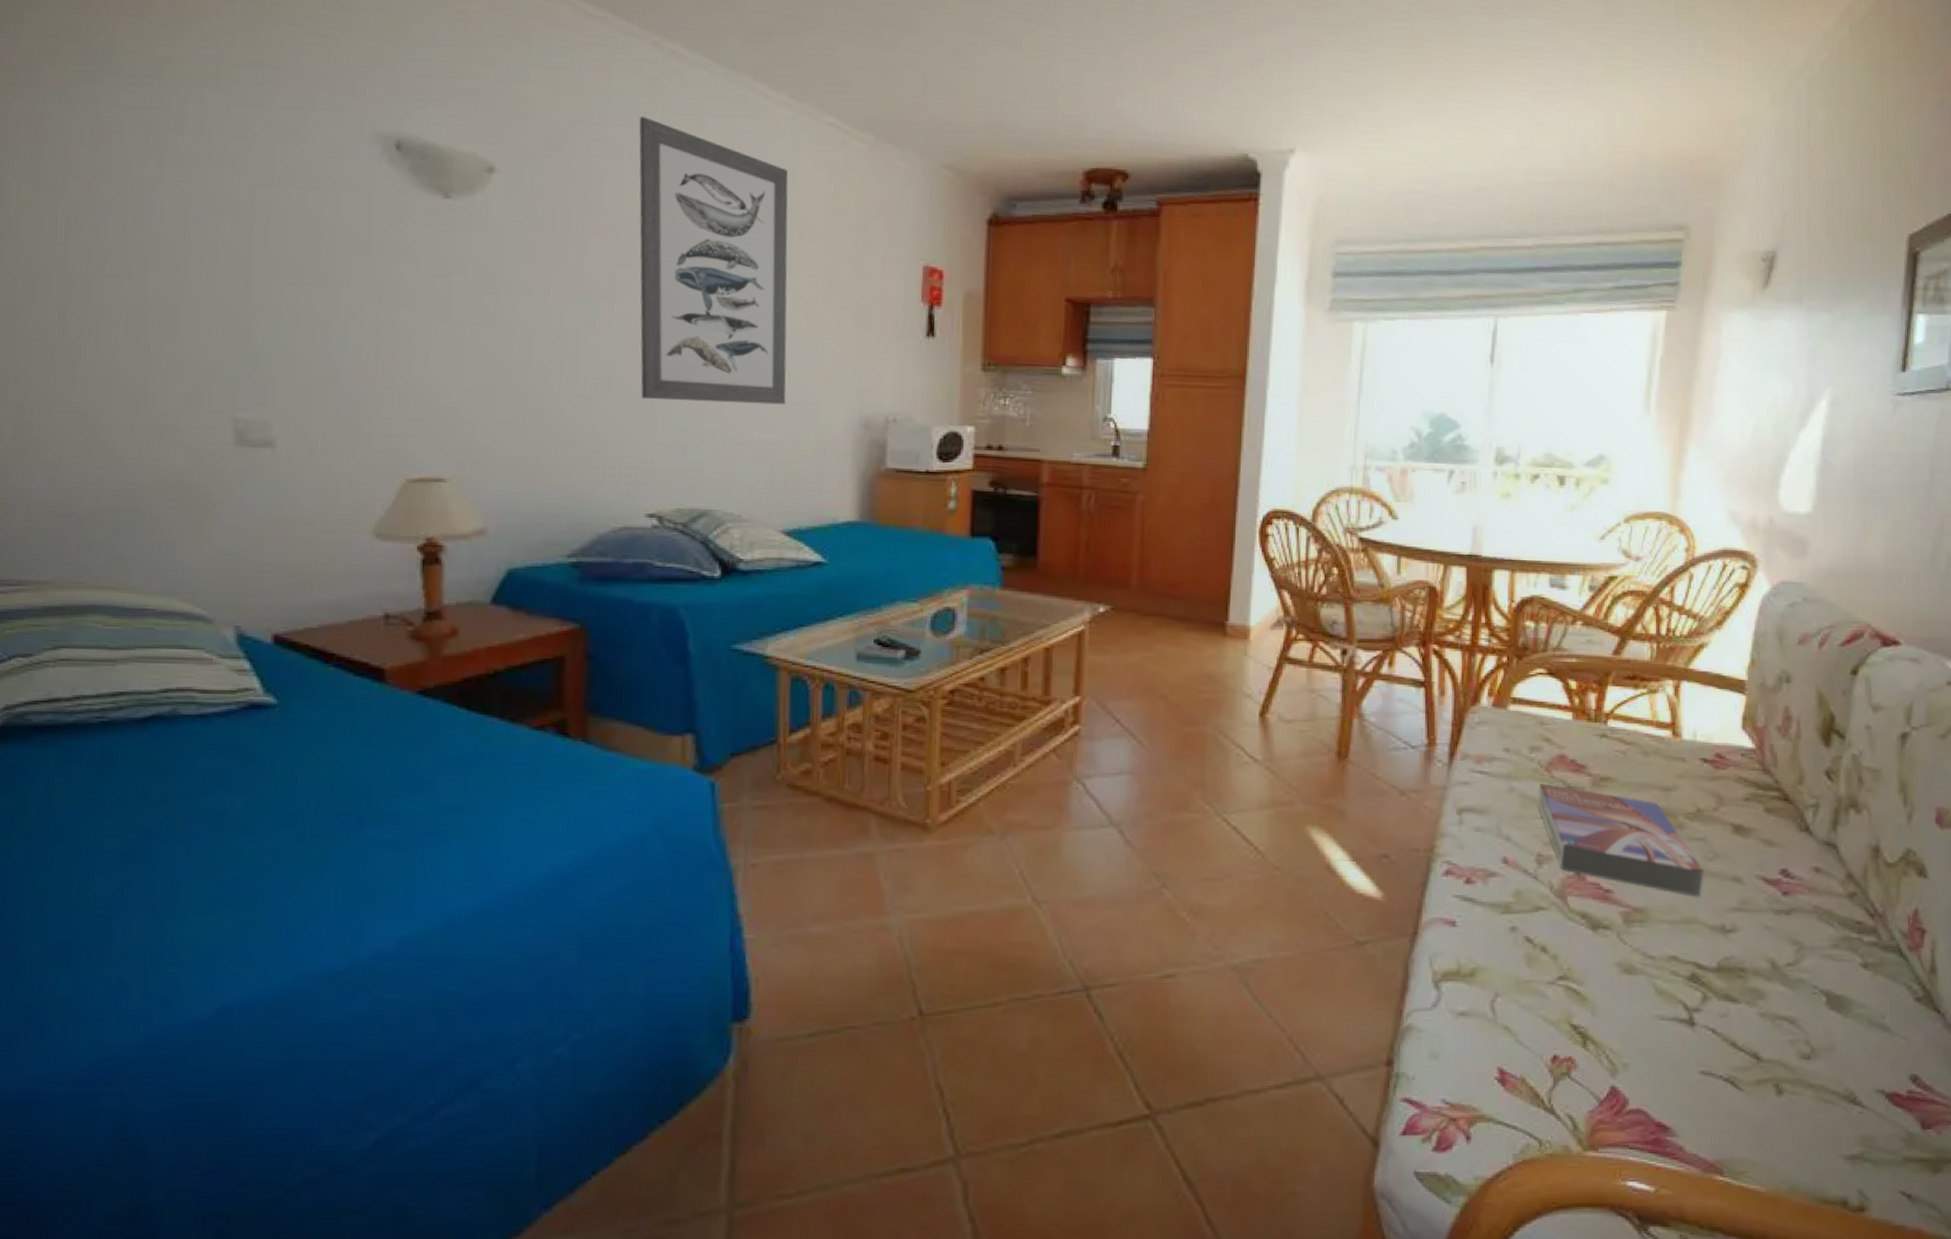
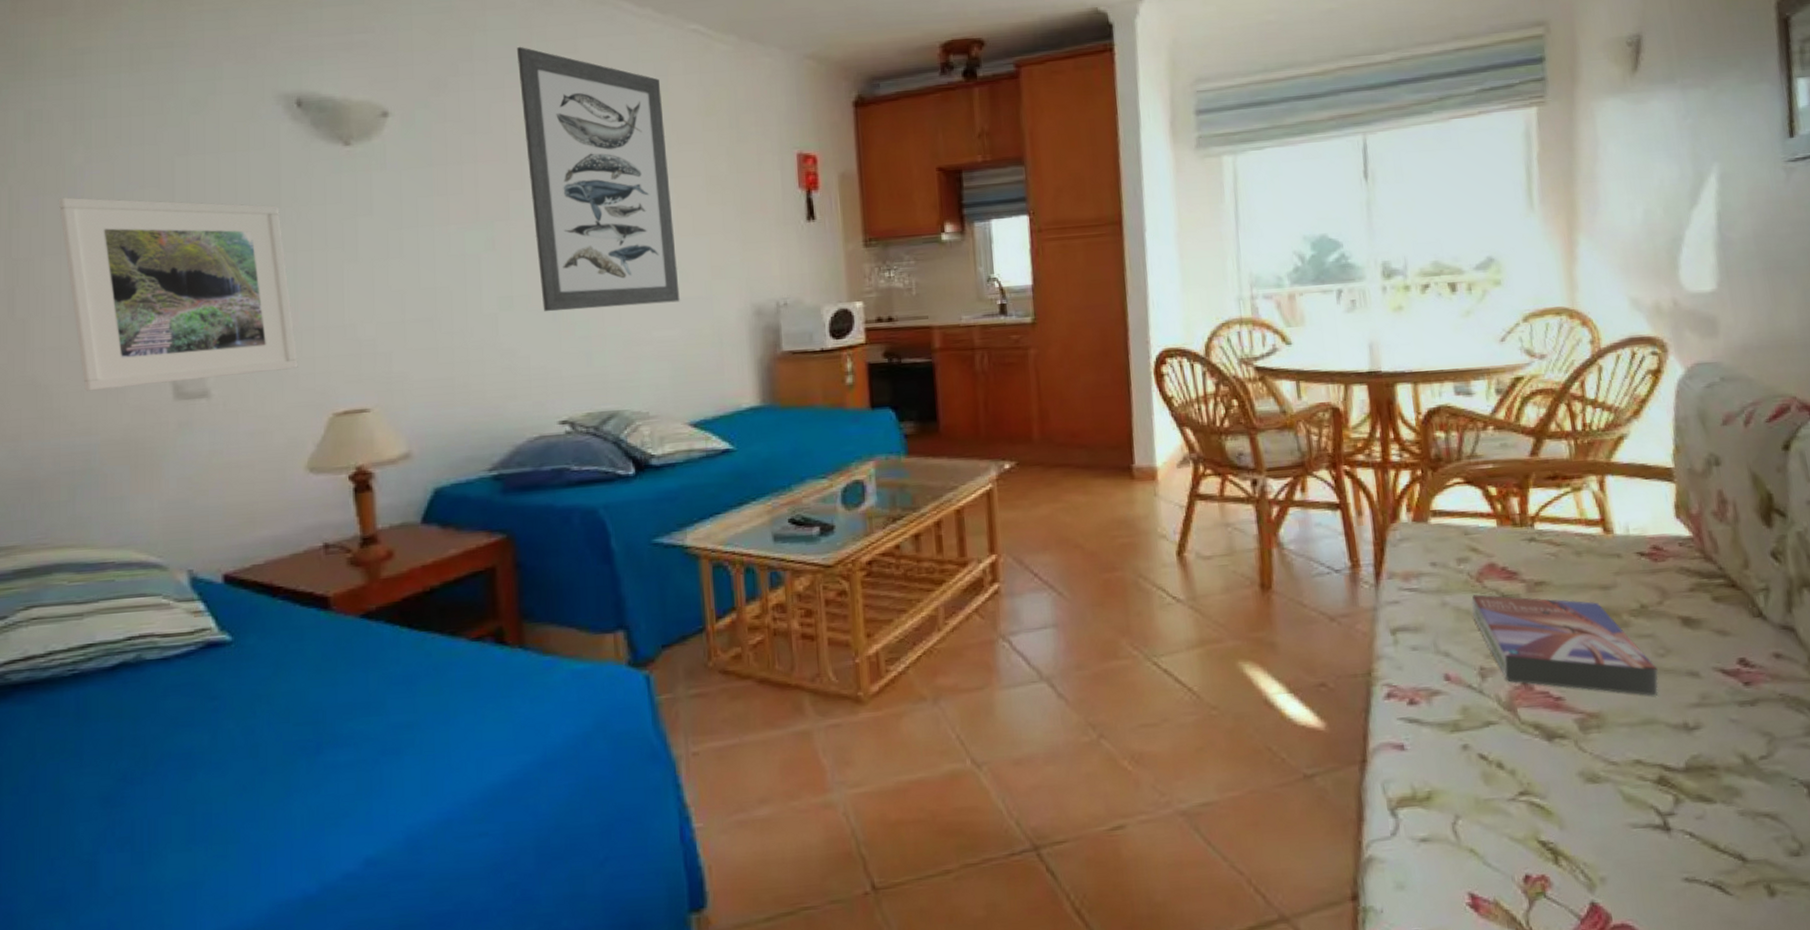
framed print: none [123,215,373,428] -> present [58,197,298,391]

